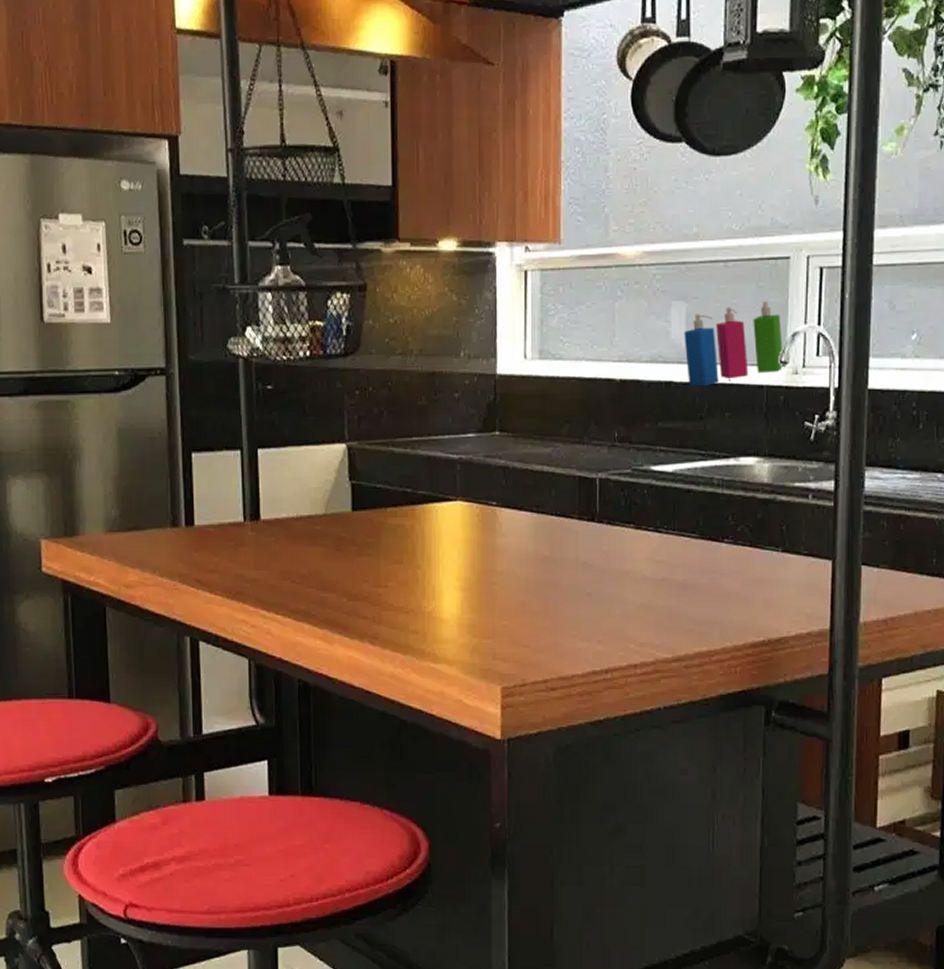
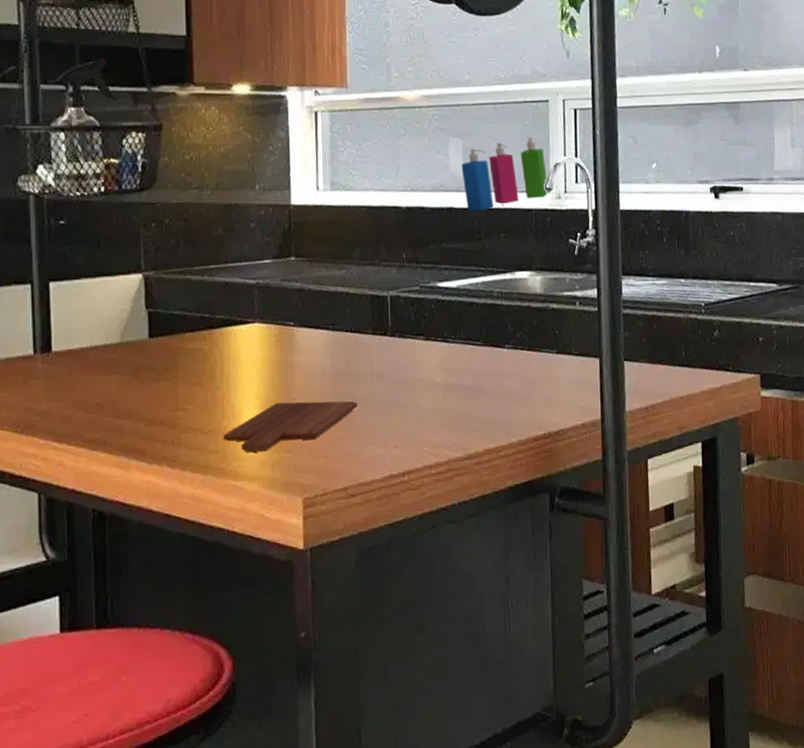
cutting board: none [423,586,560,636] -> present [223,401,357,453]

